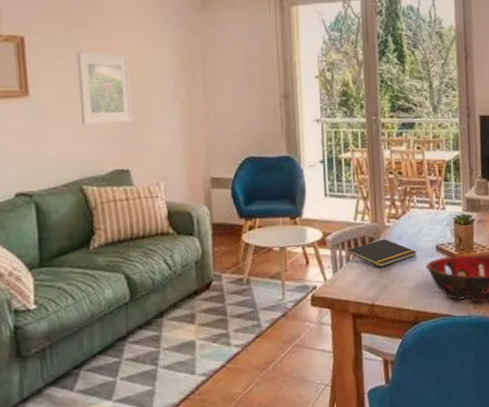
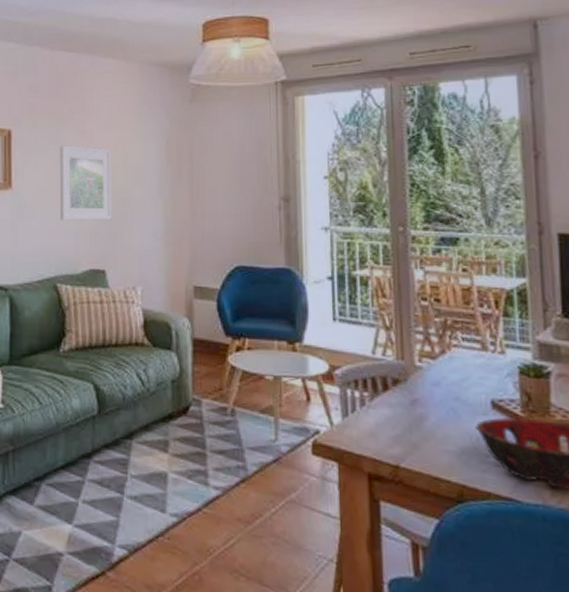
notepad: present [347,239,417,268] -> none [362,383,462,420]

